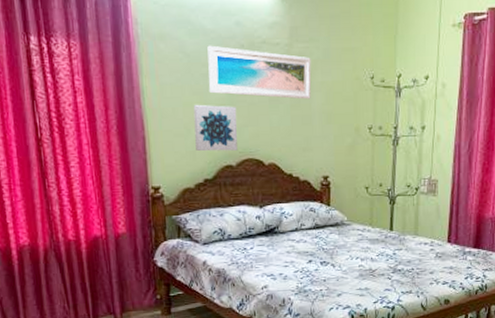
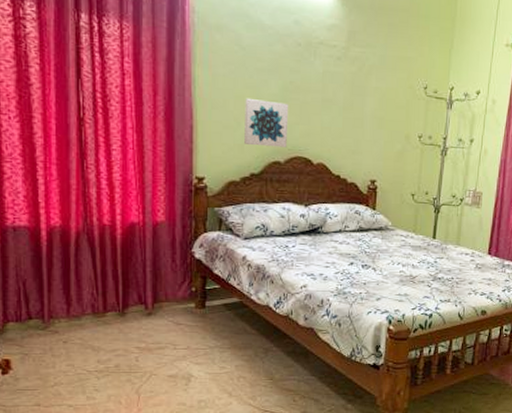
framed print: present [207,45,312,100] -> none [262,40,367,103]

